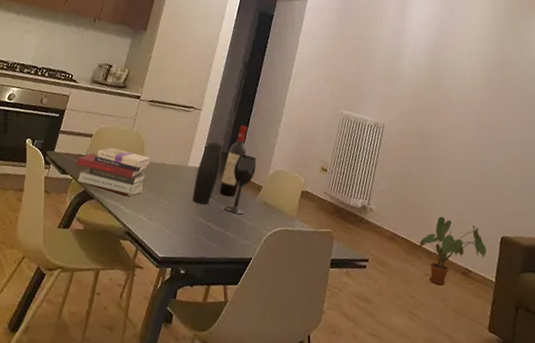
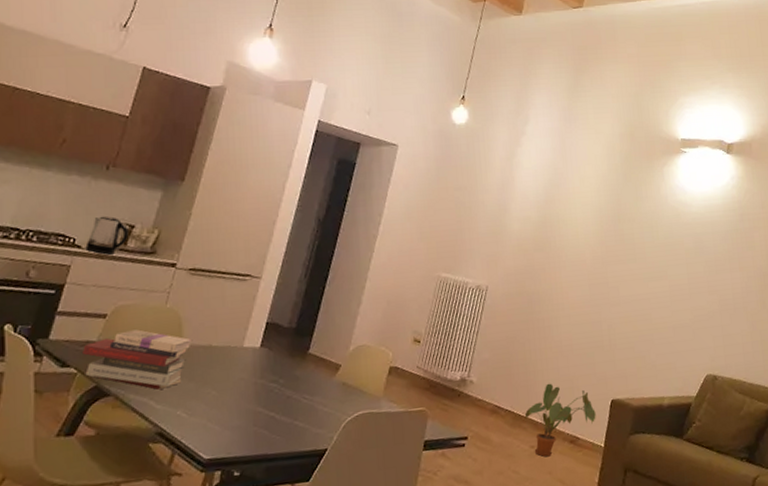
kettle: none [79,57,108,88] -> present [85,215,129,255]
vase: present [192,140,223,205] -> none [249,314,291,392]
wine bottle: present [219,125,248,197] -> none [285,294,322,380]
wine glass: present [224,154,257,215] -> none [292,328,334,400]

